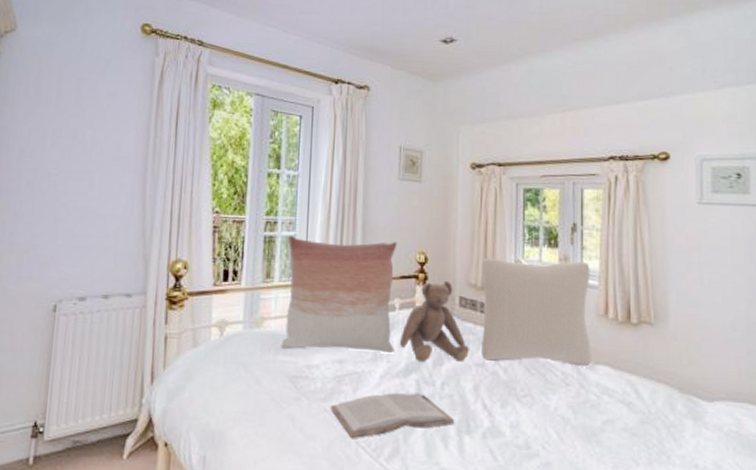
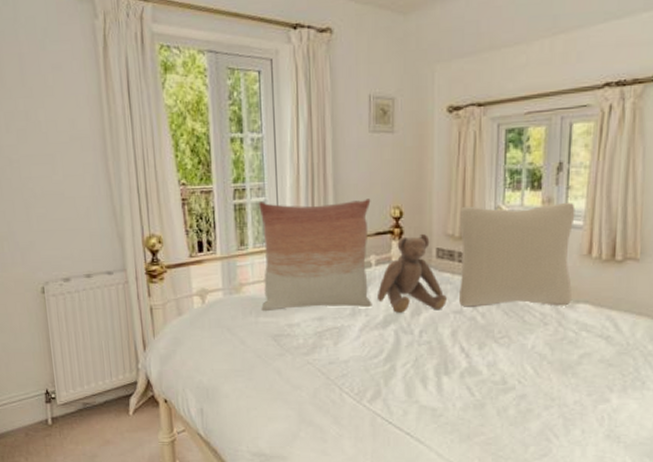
book: present [331,393,455,438] -> none [314,342,434,385]

